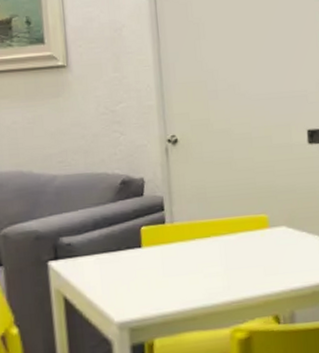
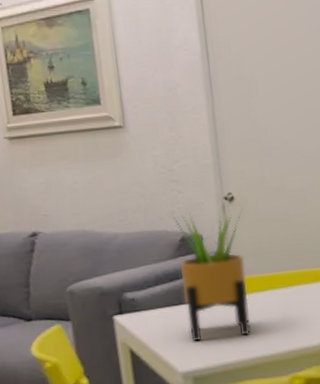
potted plant: none [113,152,192,290] -> present [172,209,251,342]

